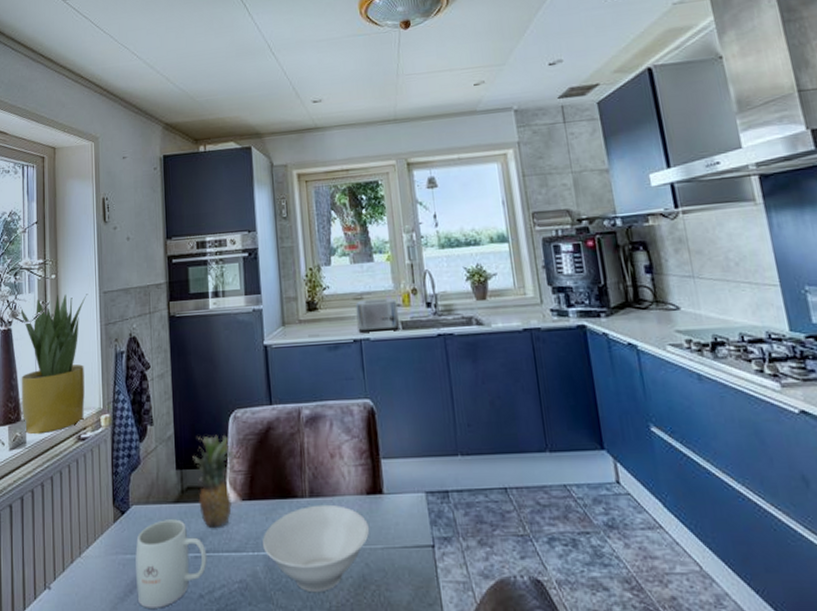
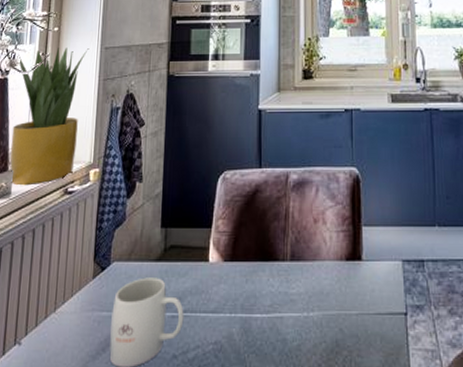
fruit: present [192,434,236,527] -> none [178,194,221,287]
bowl: present [263,504,370,593] -> none [241,268,347,357]
toaster: present [356,298,401,334] -> none [349,72,392,104]

